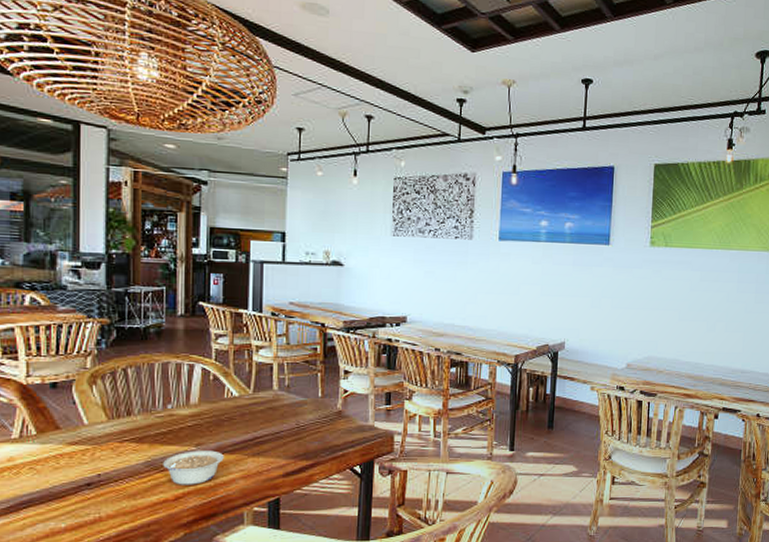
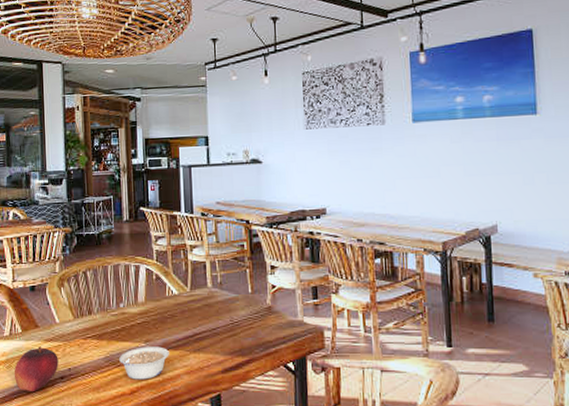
fruit: none [23,450,85,502] -> present [14,346,59,393]

